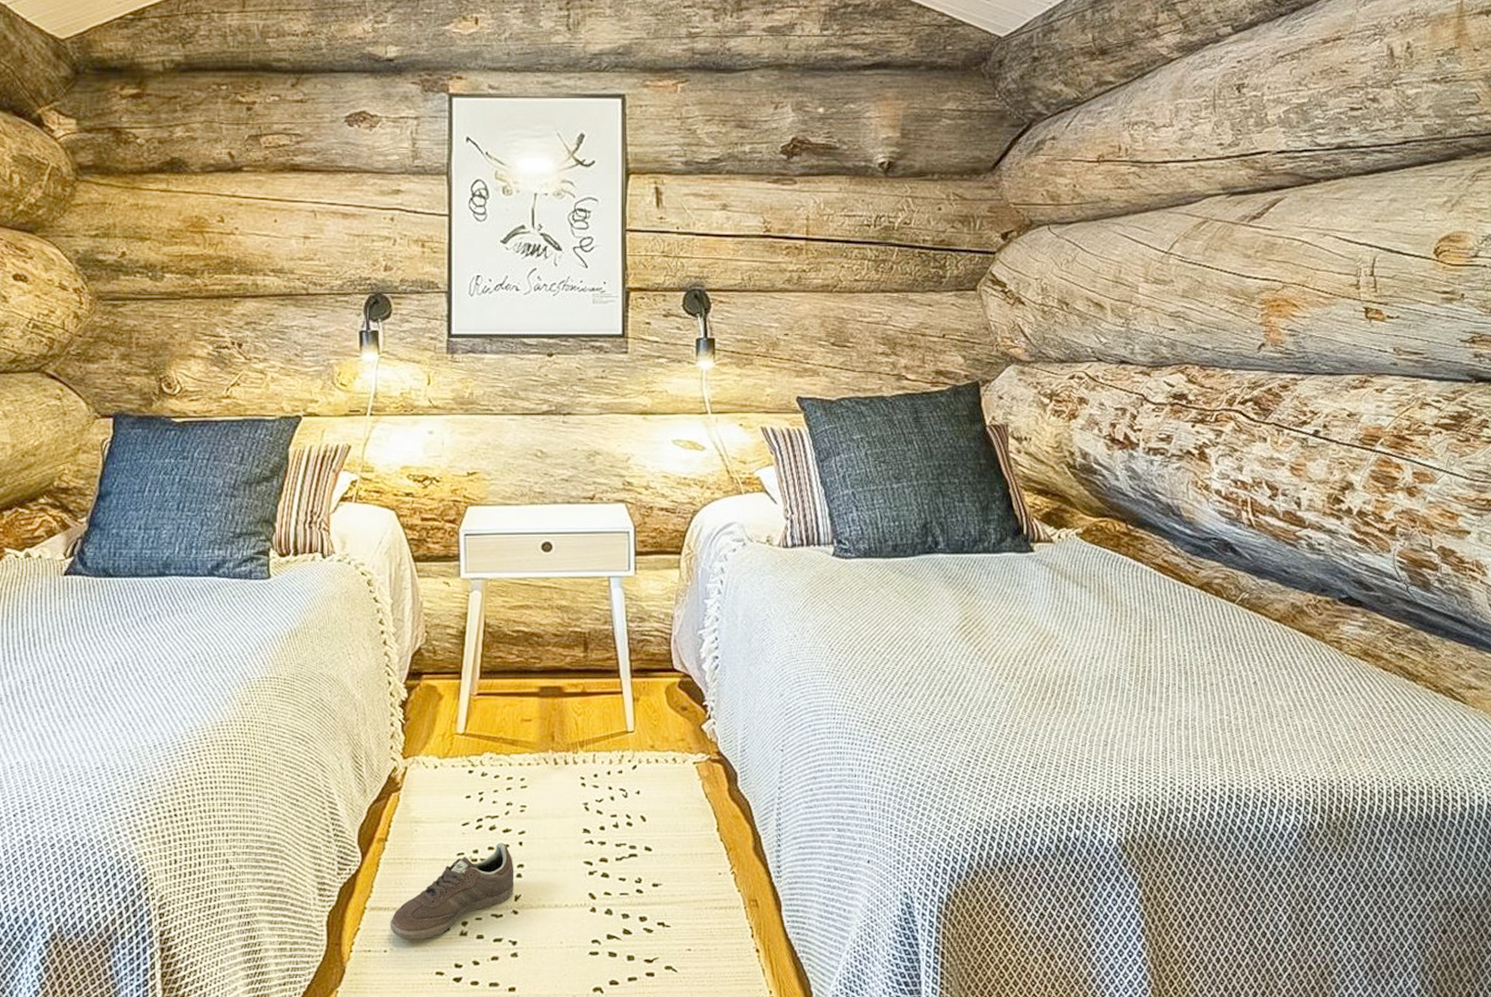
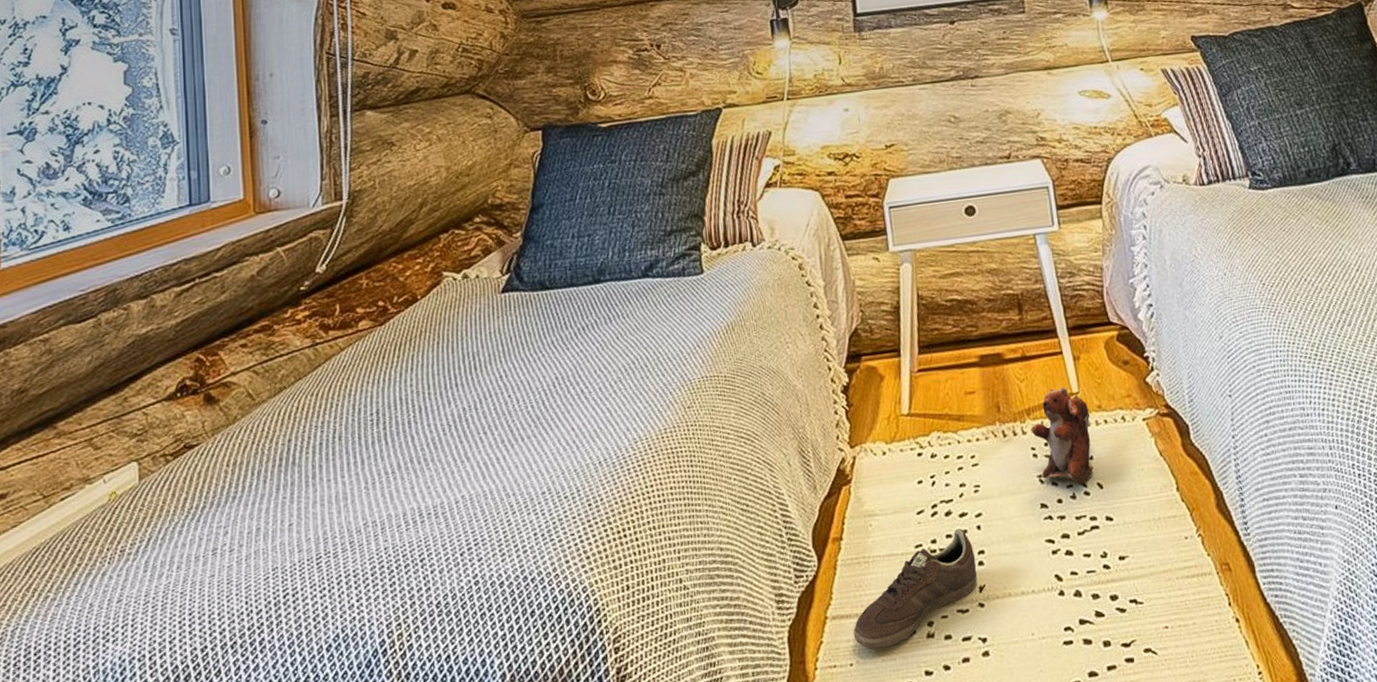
plush toy: none [583,725,642,816] -> present [1032,387,1094,485]

